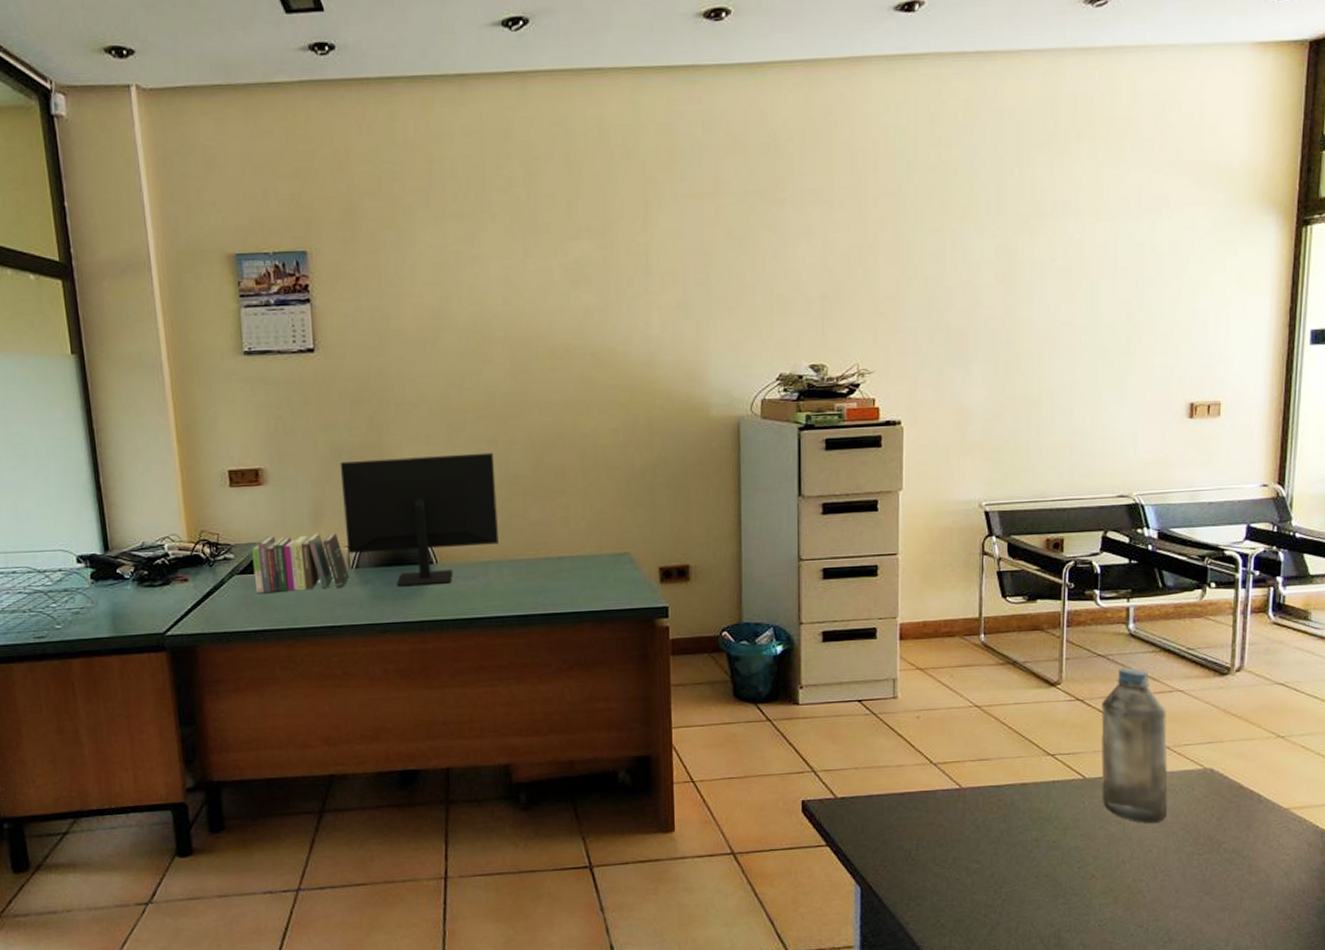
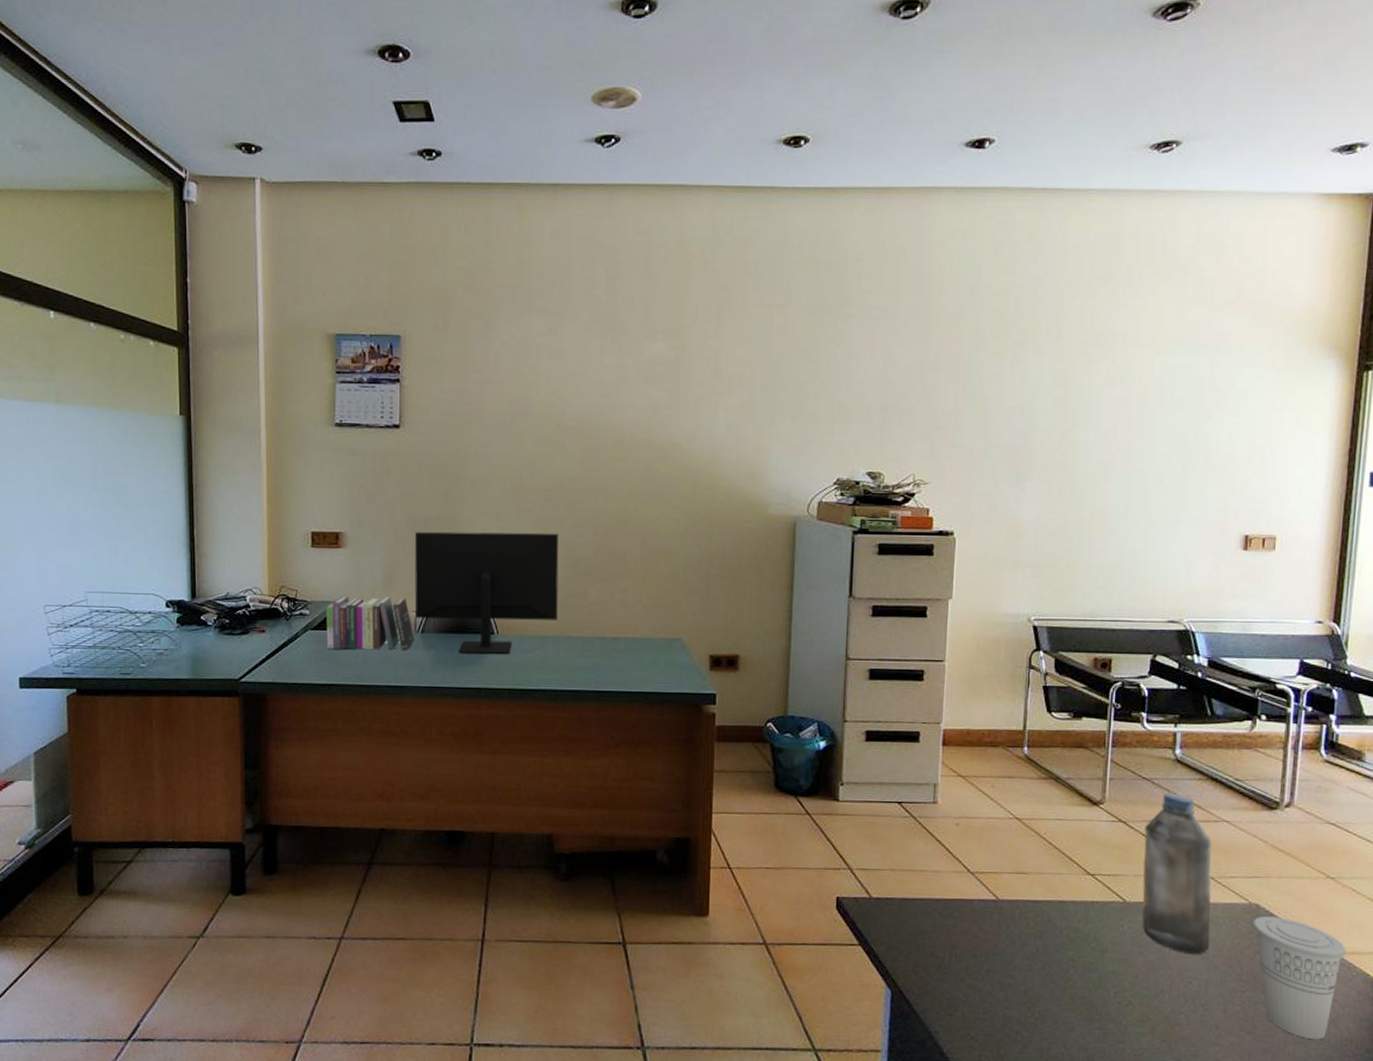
cup: none [1207,779,1297,894] -> present [1252,916,1347,1040]

